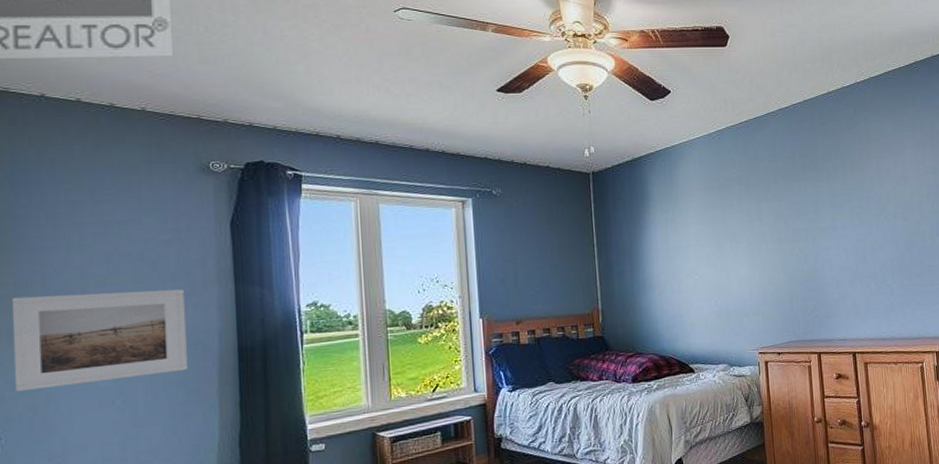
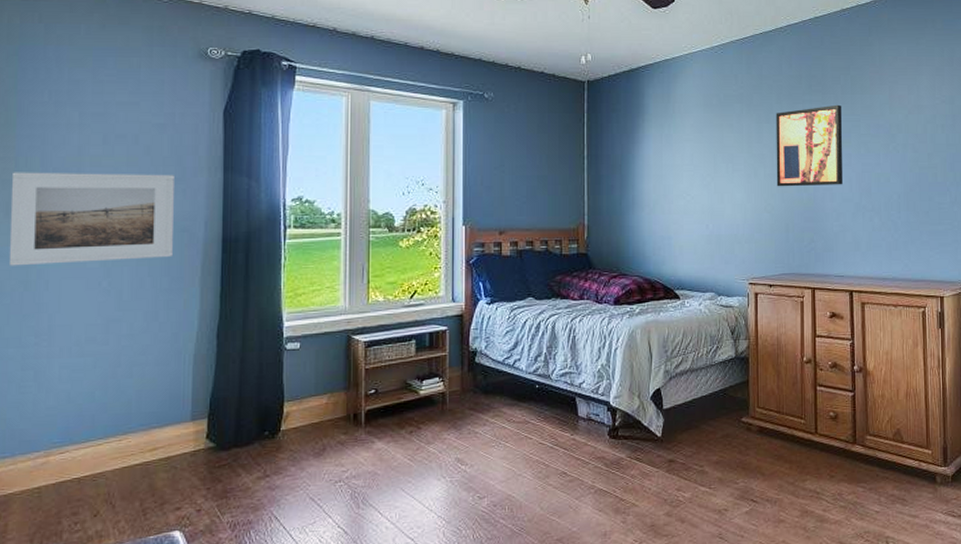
wall art: none [773,180,840,261] -> present [775,104,842,187]

